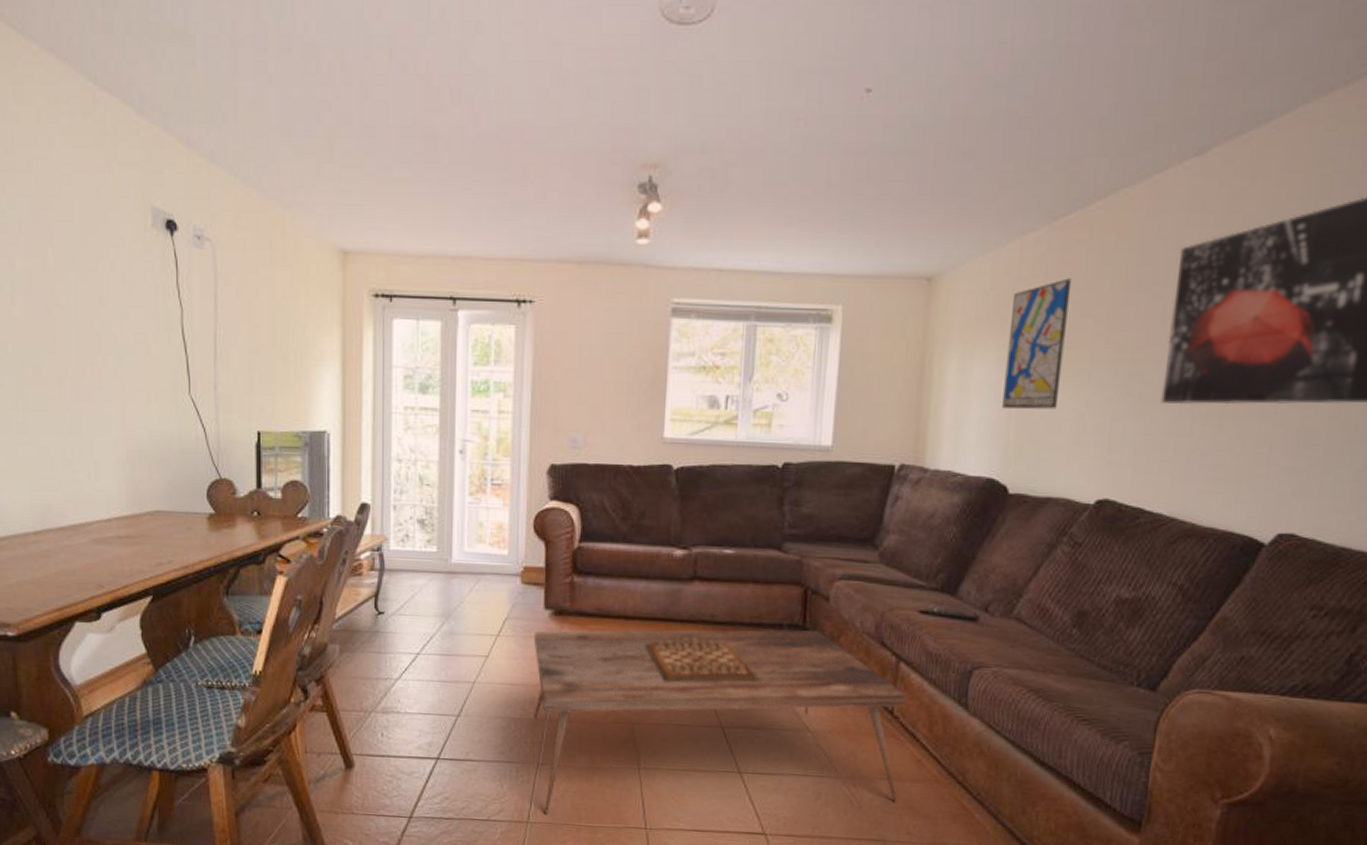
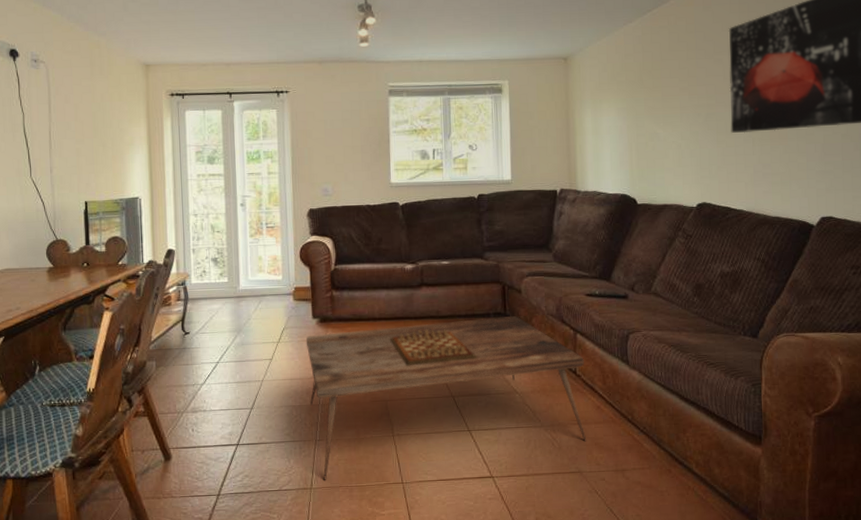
wall art: present [1002,278,1072,410] -> none [623,52,663,145]

